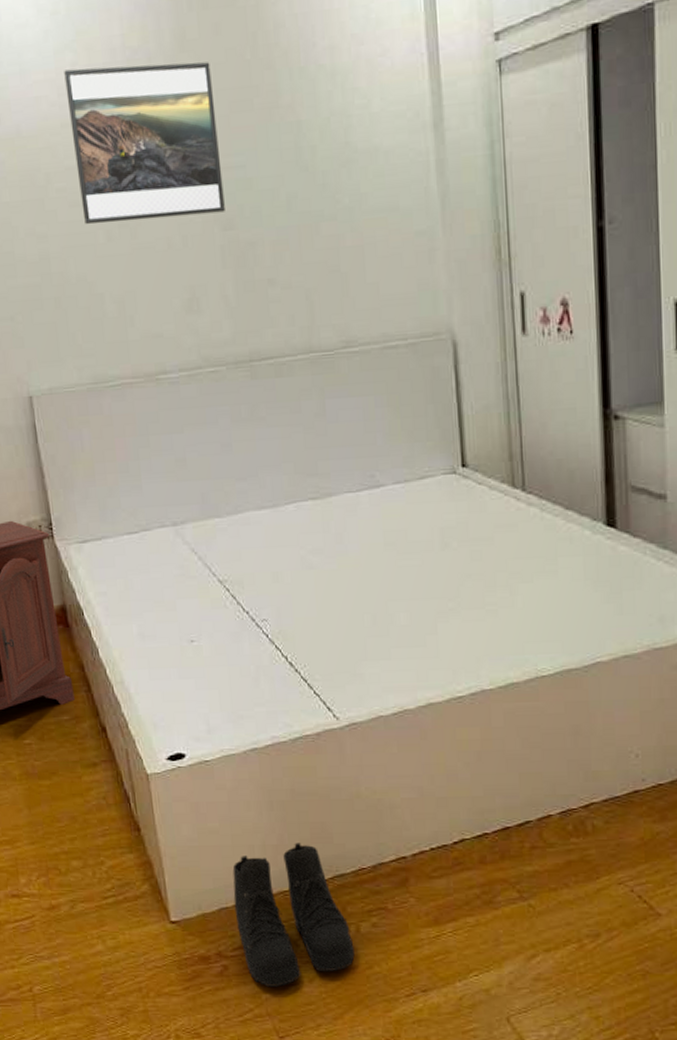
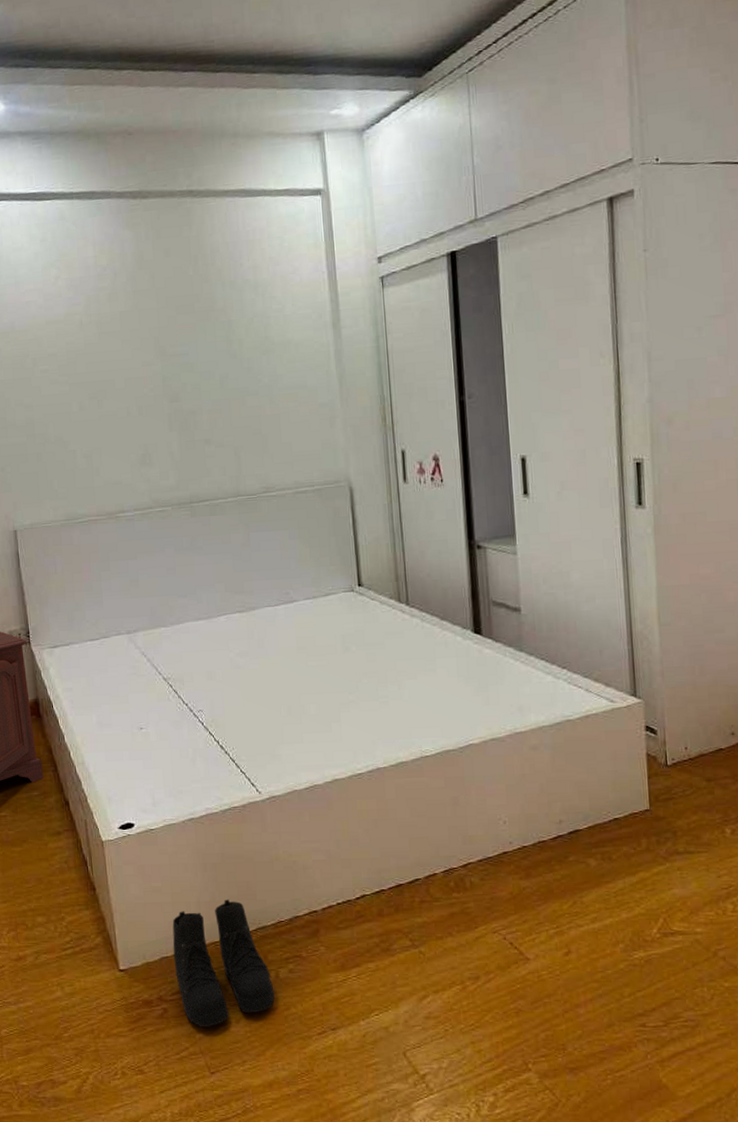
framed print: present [64,62,225,225] -> none [49,277,172,397]

